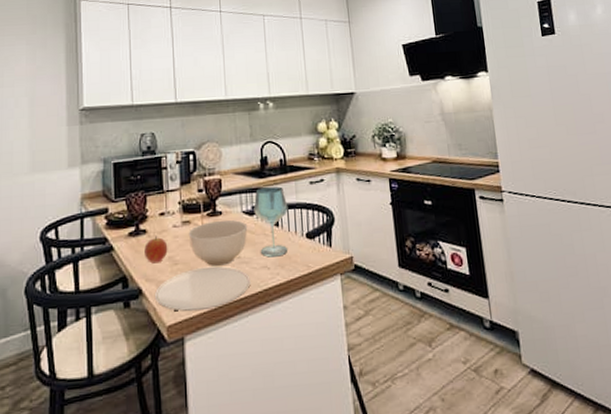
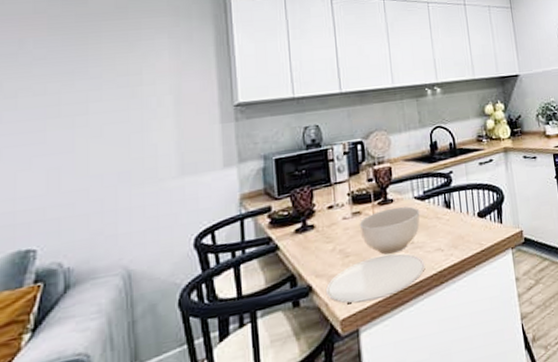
fruit: present [144,235,168,264] -> none [313,229,339,259]
wine glass: present [253,187,289,257] -> none [425,170,461,240]

